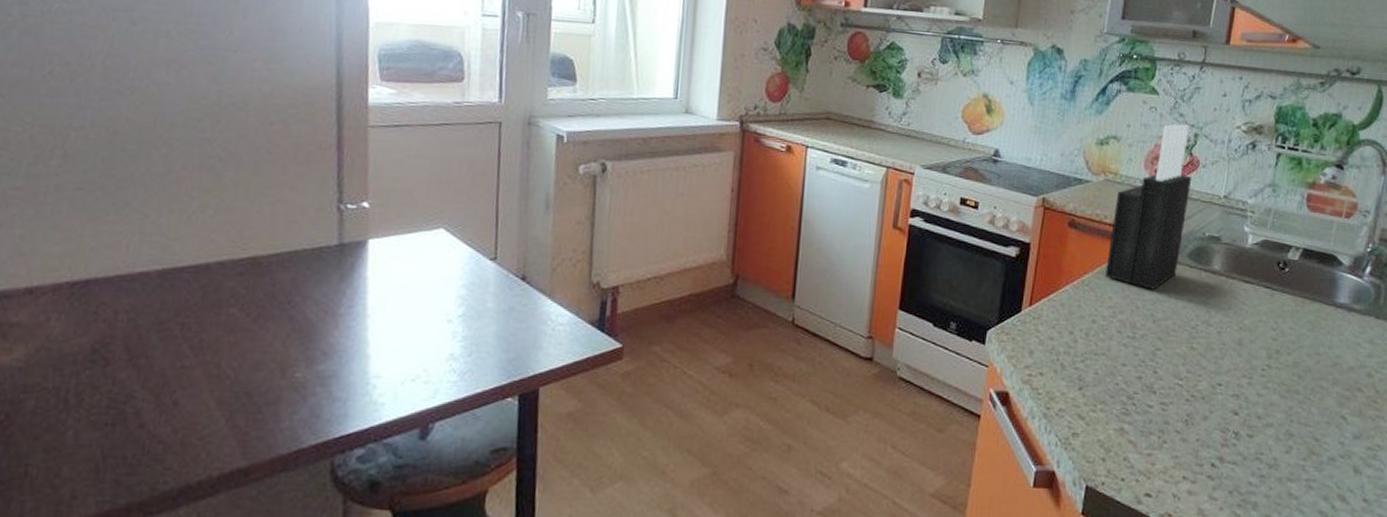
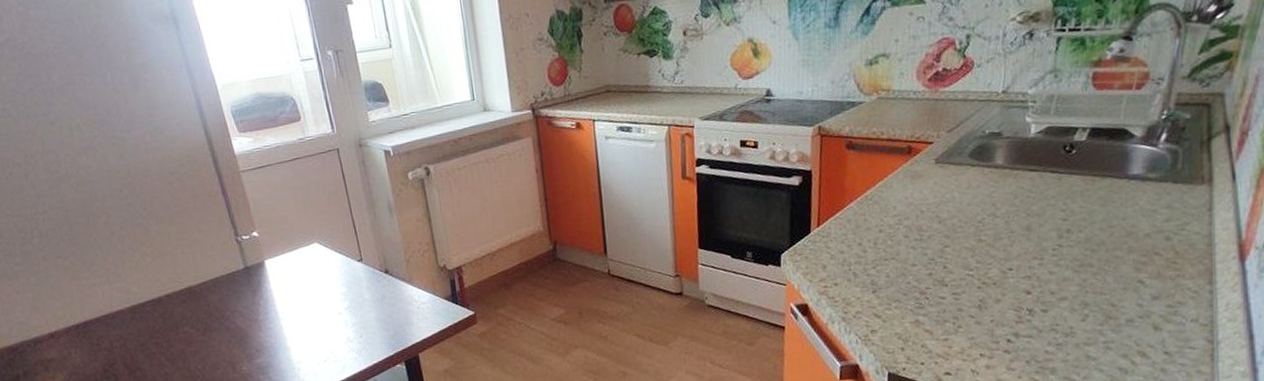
knife block: present [1104,123,1192,290] -> none [886,27,967,193]

